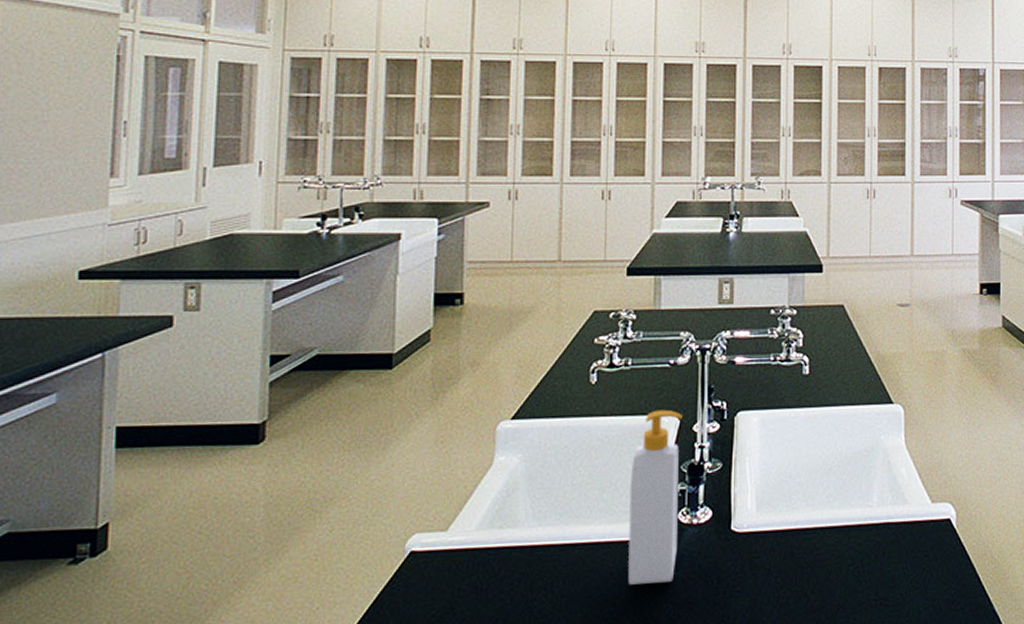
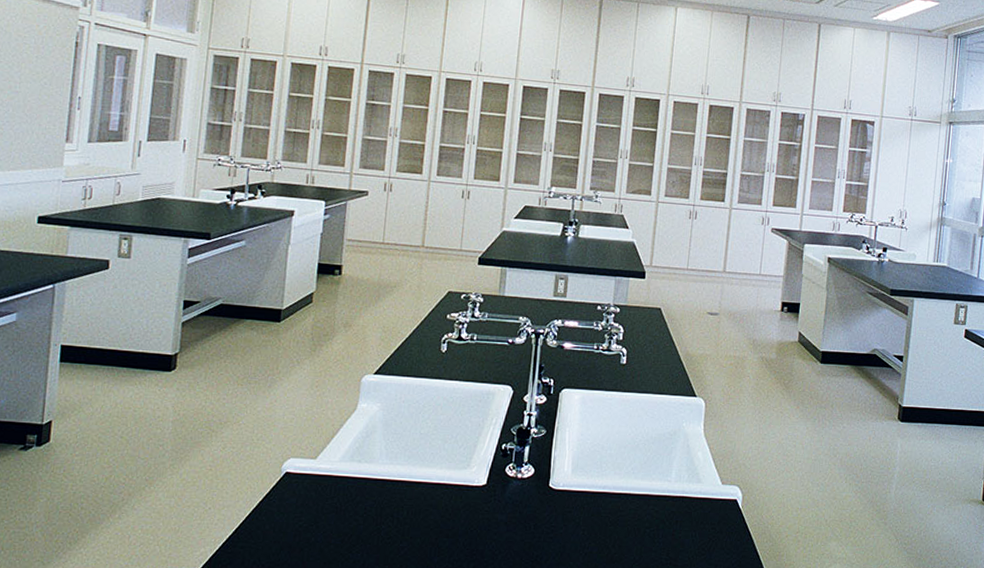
soap bottle: present [628,409,682,585] -> none [460,380,516,523]

